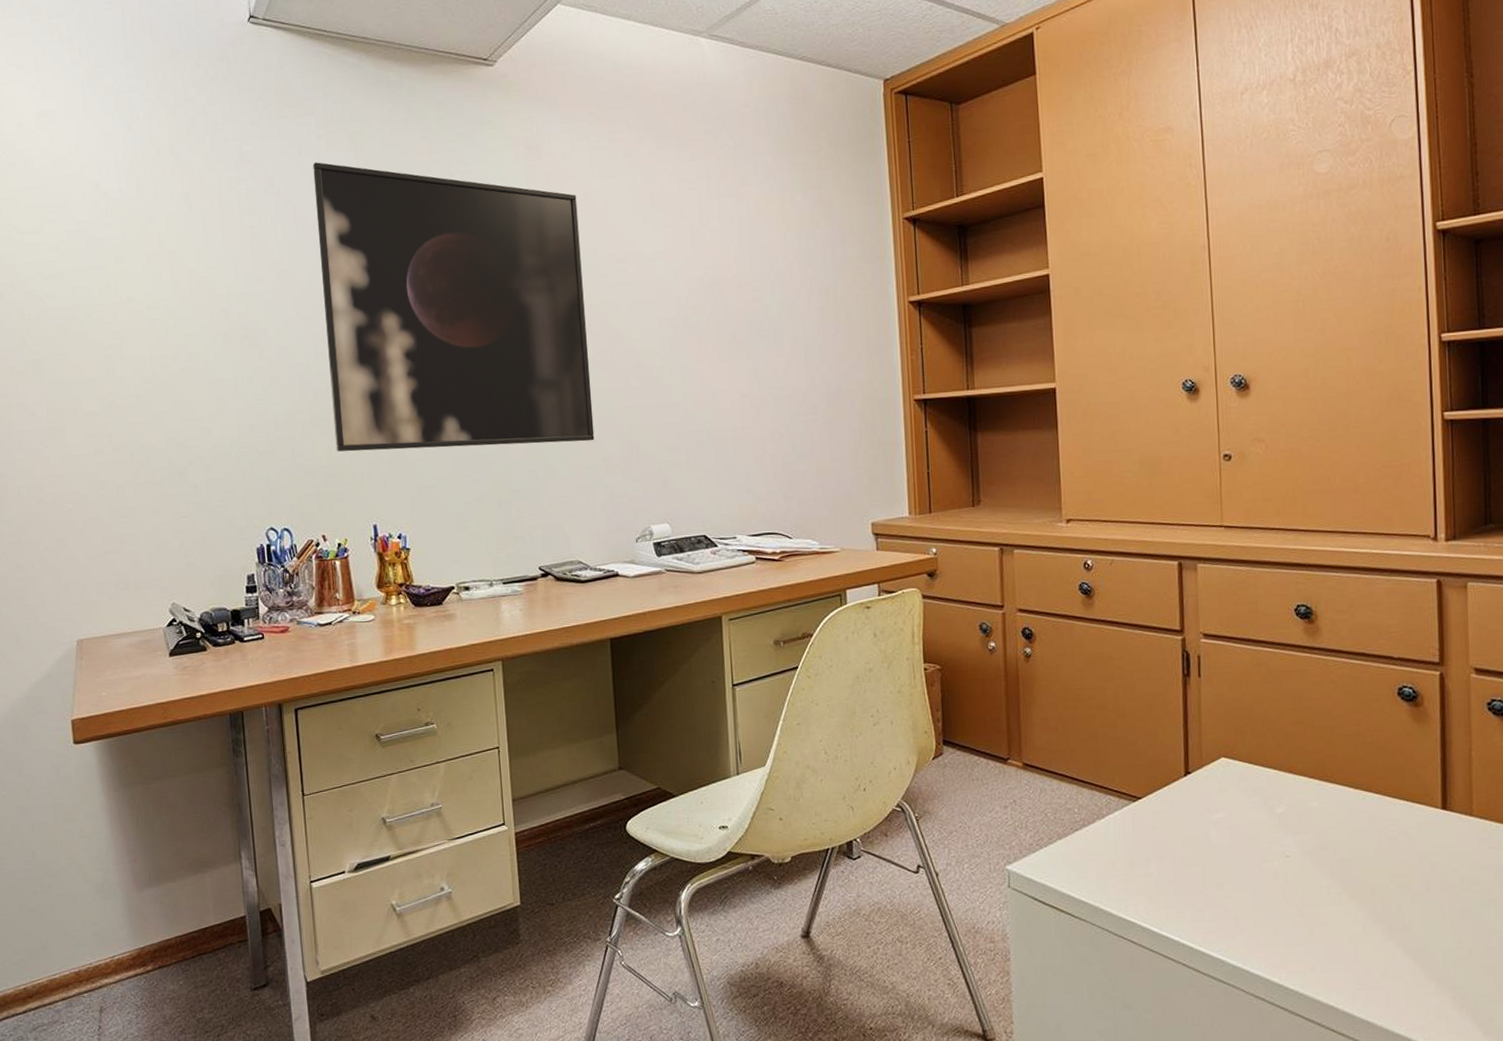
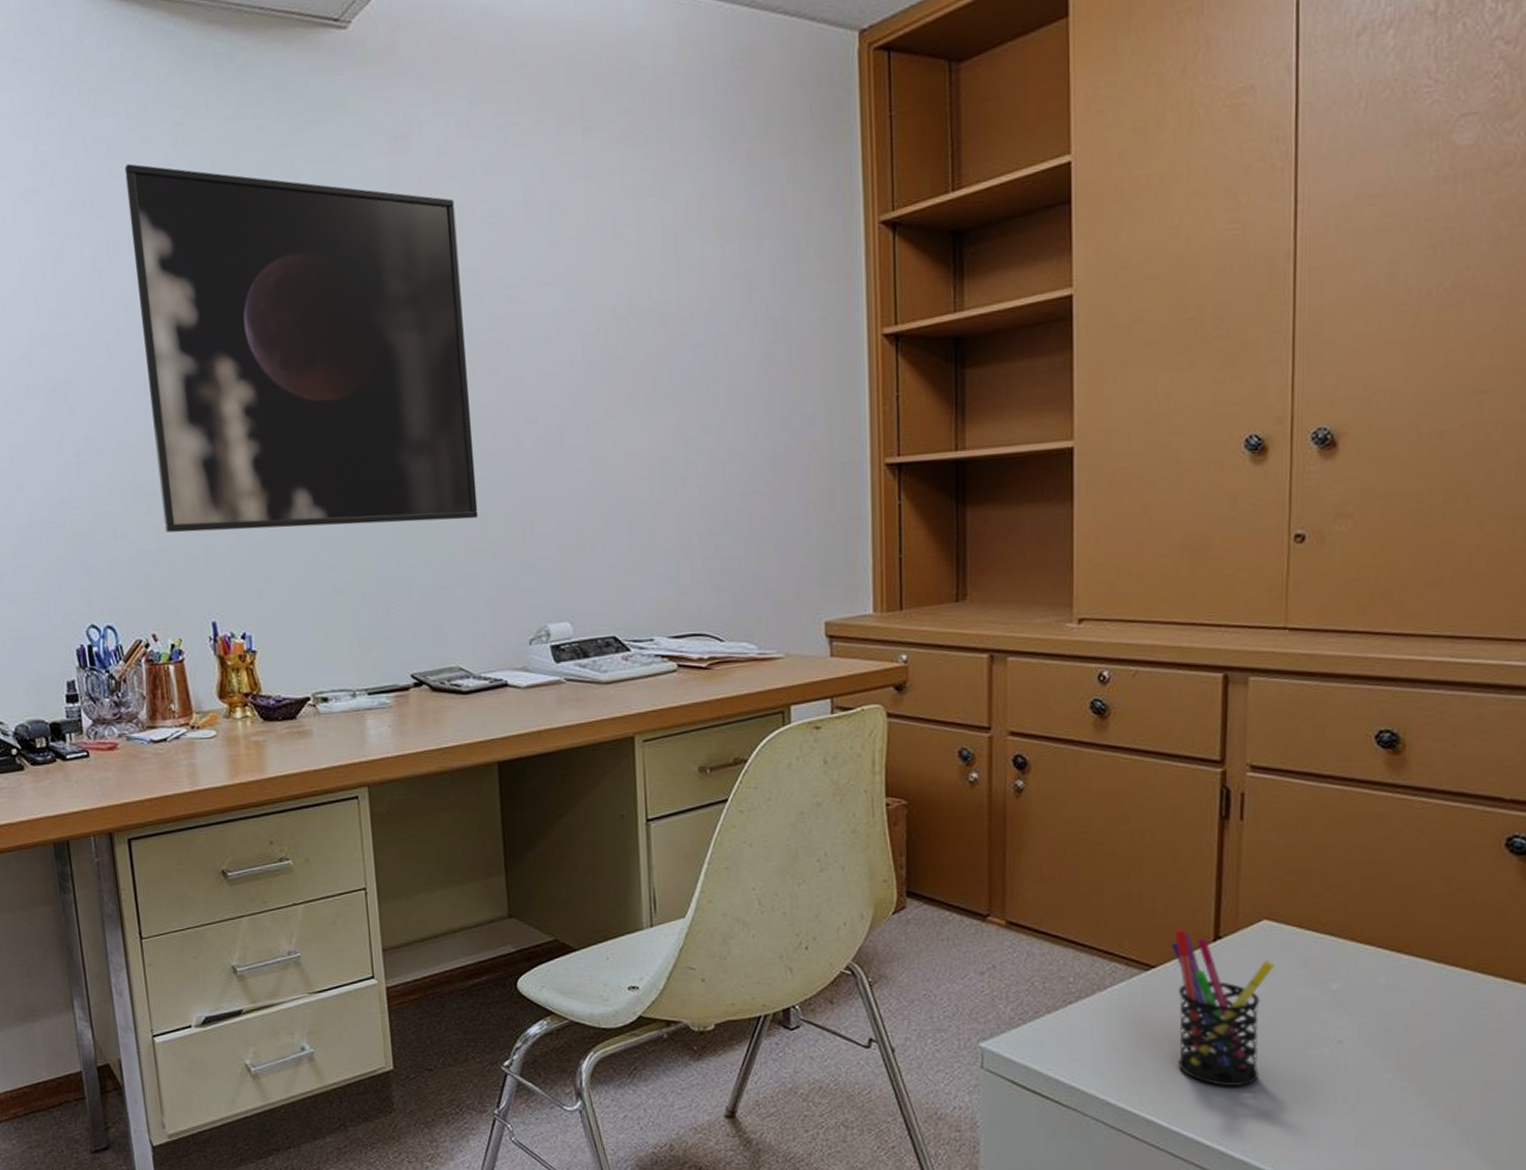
pen holder: none [1153,767,1233,896] -> present [1172,929,1275,1086]

